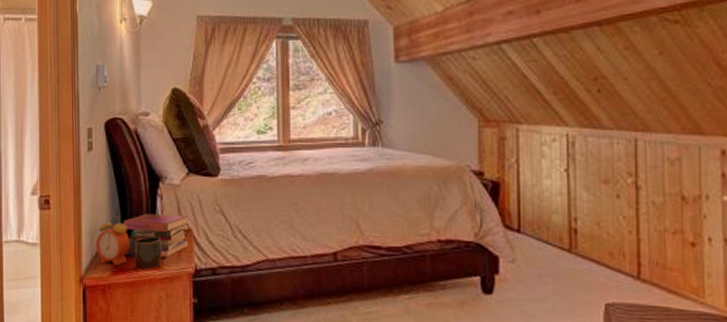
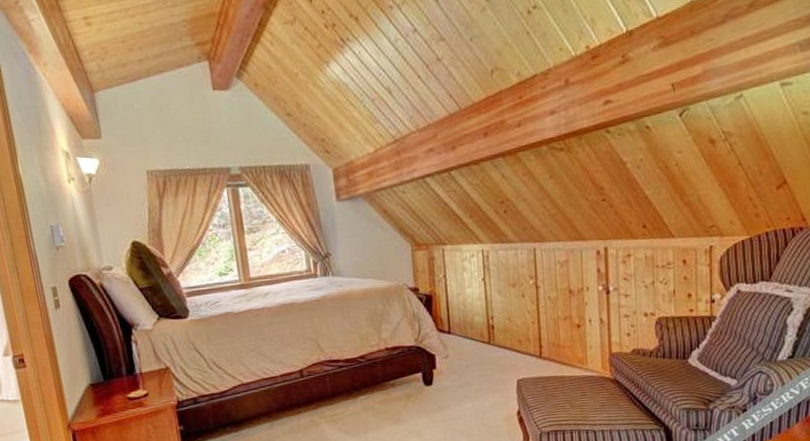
alarm clock: present [95,216,130,265] -> none [77,365,113,410]
books: present [123,213,189,258] -> none [102,356,169,399]
mug: present [134,236,162,271] -> none [115,378,146,410]

